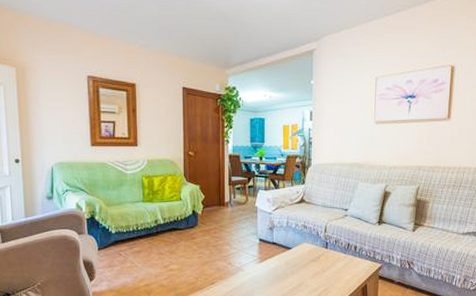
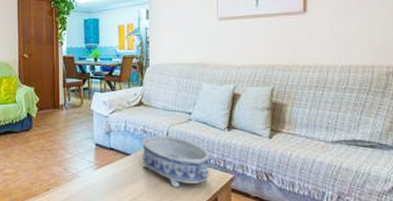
decorative bowl: none [302,229,362,278] -> present [142,134,210,189]

